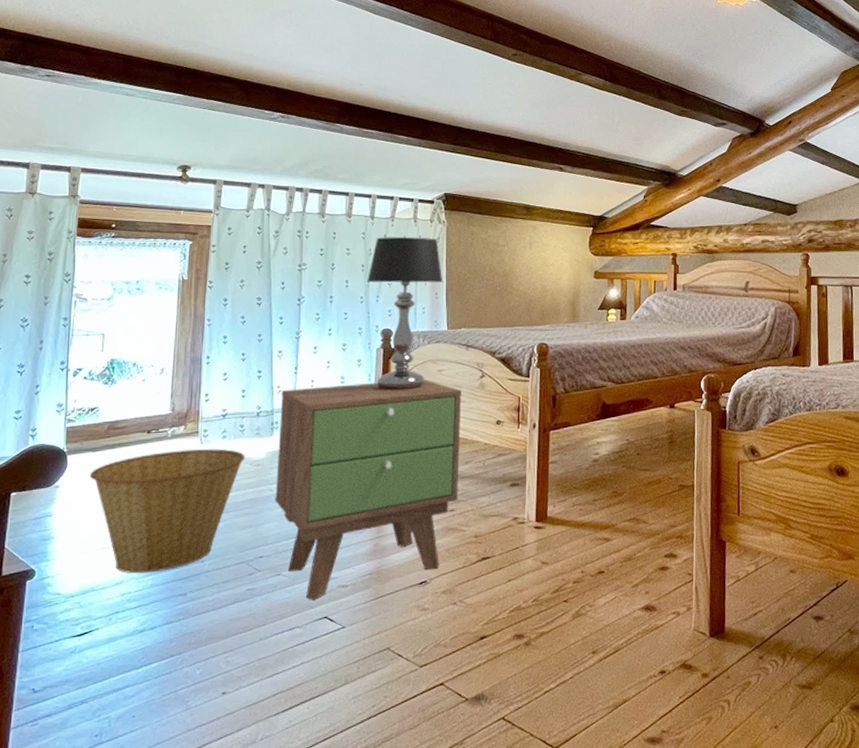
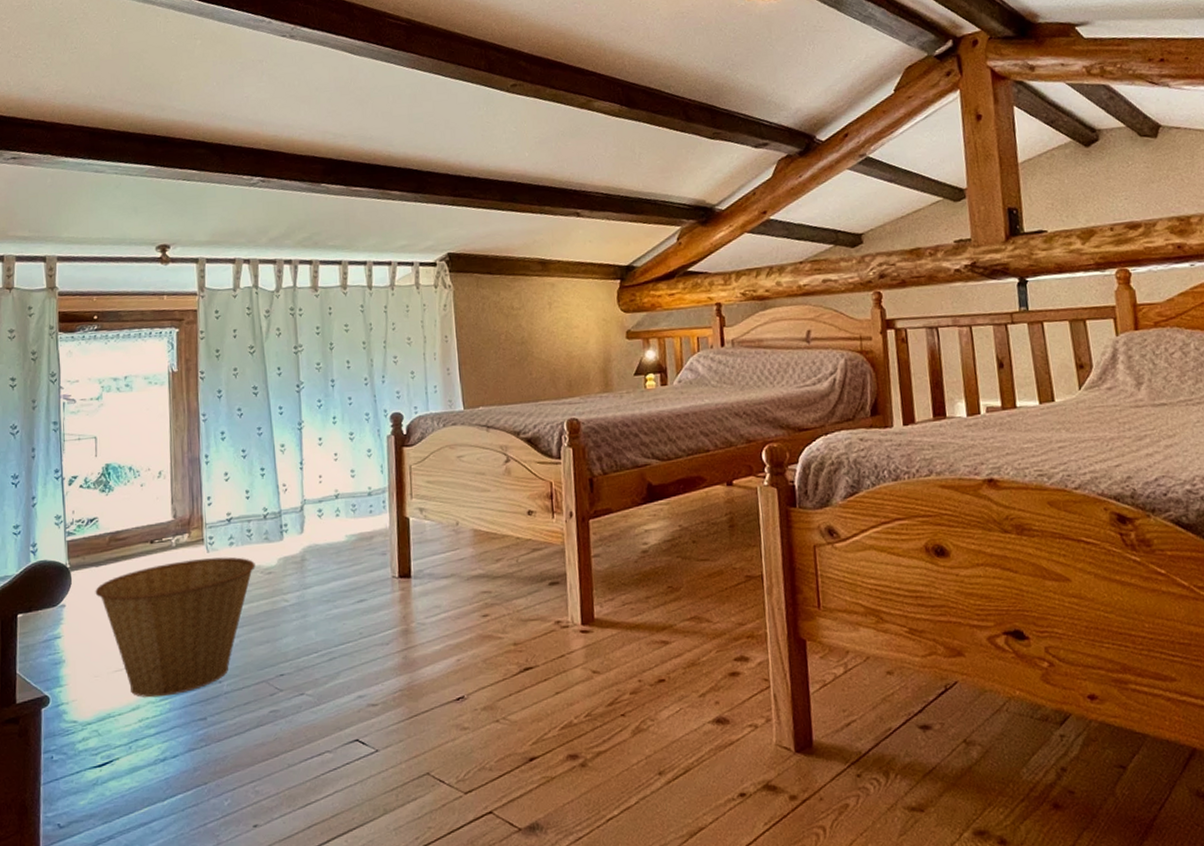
nightstand: present [275,379,462,600] -> none [288,467,492,721]
table lamp: present [366,236,444,391] -> none [369,305,455,482]

